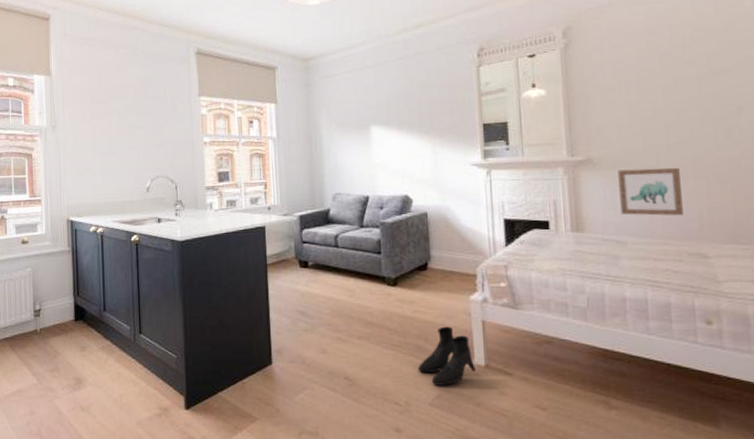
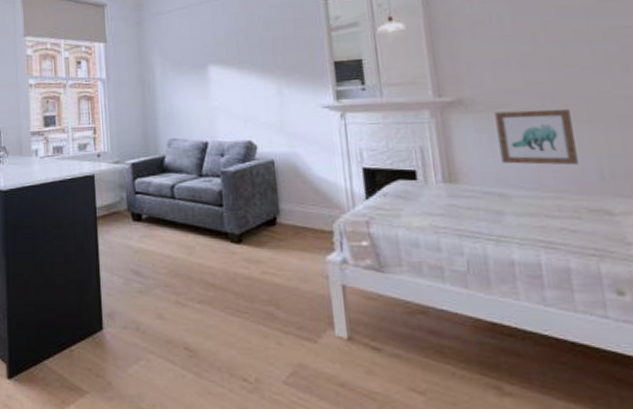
boots: present [417,326,476,386] -> none [268,291,337,361]

